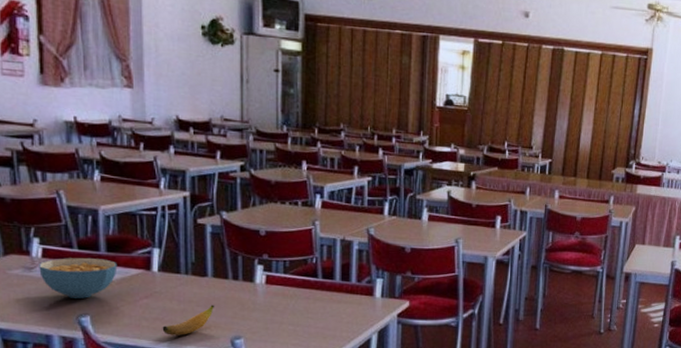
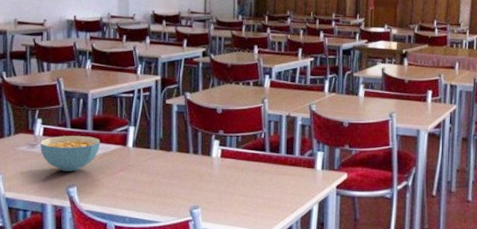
banana: present [162,305,215,335] -> none [133,177,178,205]

